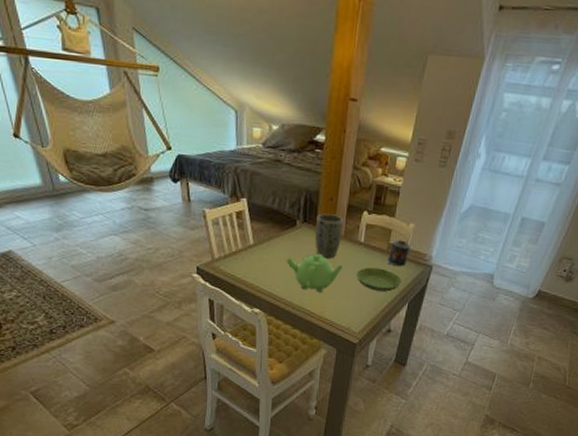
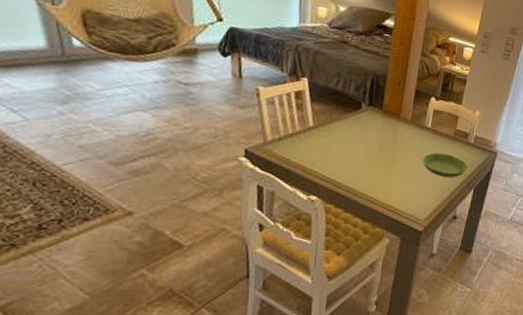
teapot: present [286,254,344,293] -> none [349,138,410,179]
plant pot: present [315,213,344,259] -> none [380,97,411,144]
candle: present [387,240,411,266] -> none [453,126,477,152]

